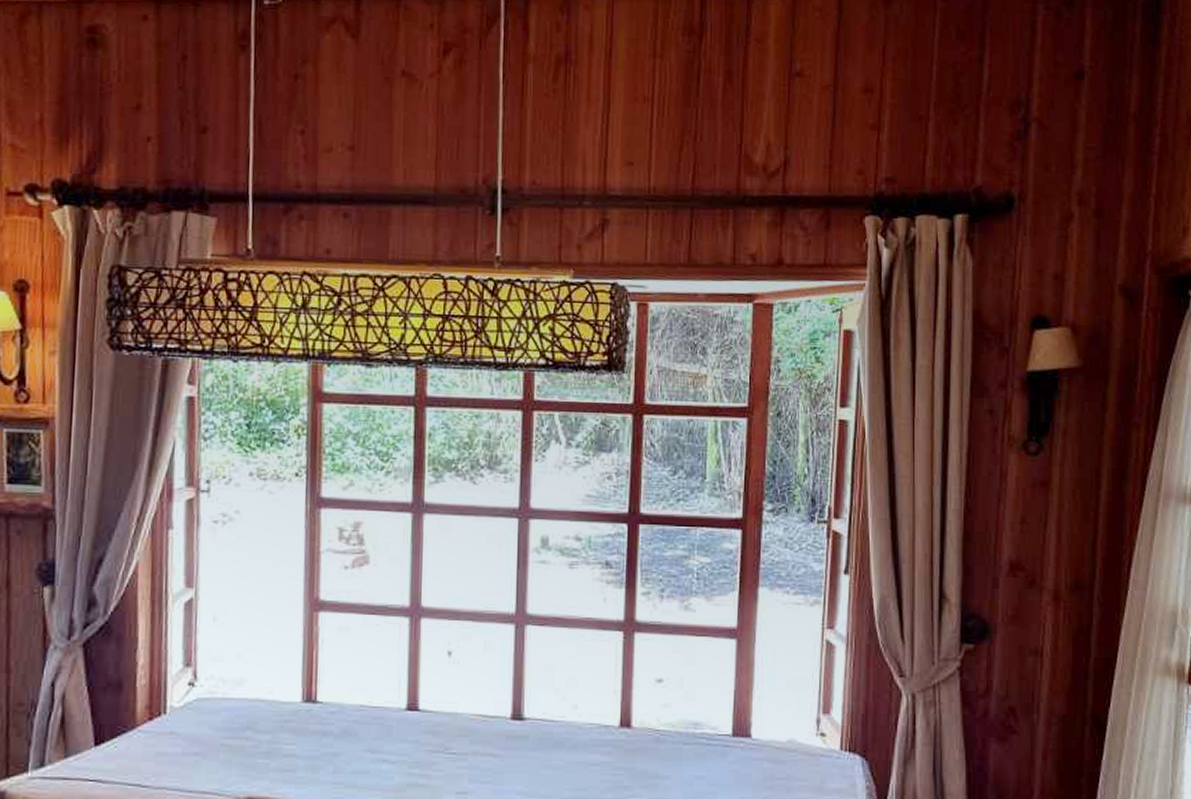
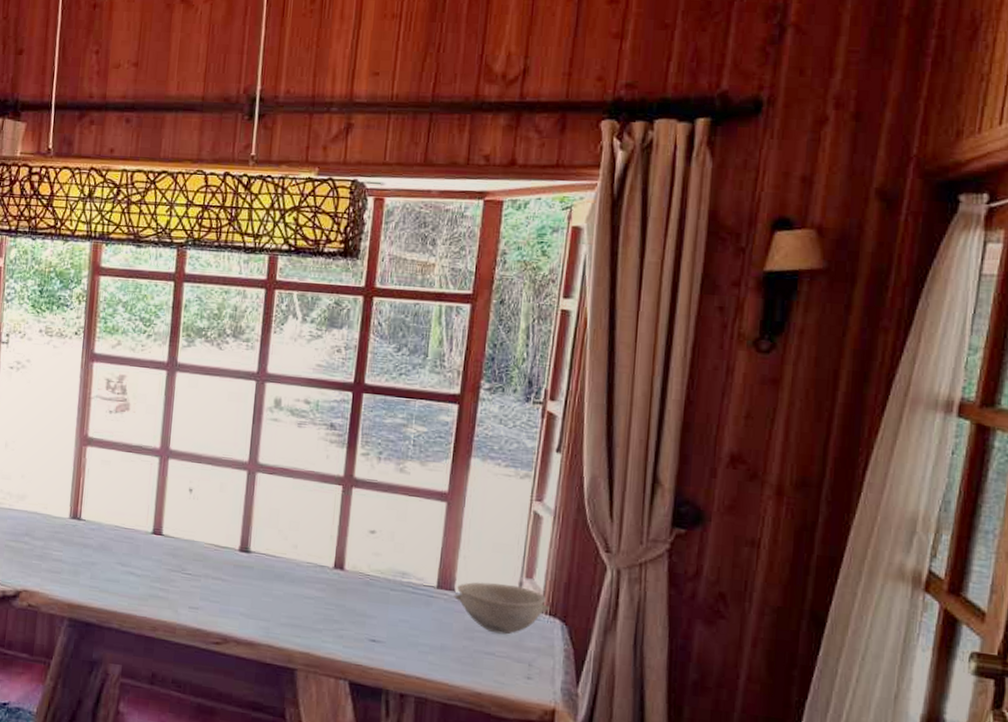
bowl: none [751,724,850,779] -> present [454,582,551,635]

